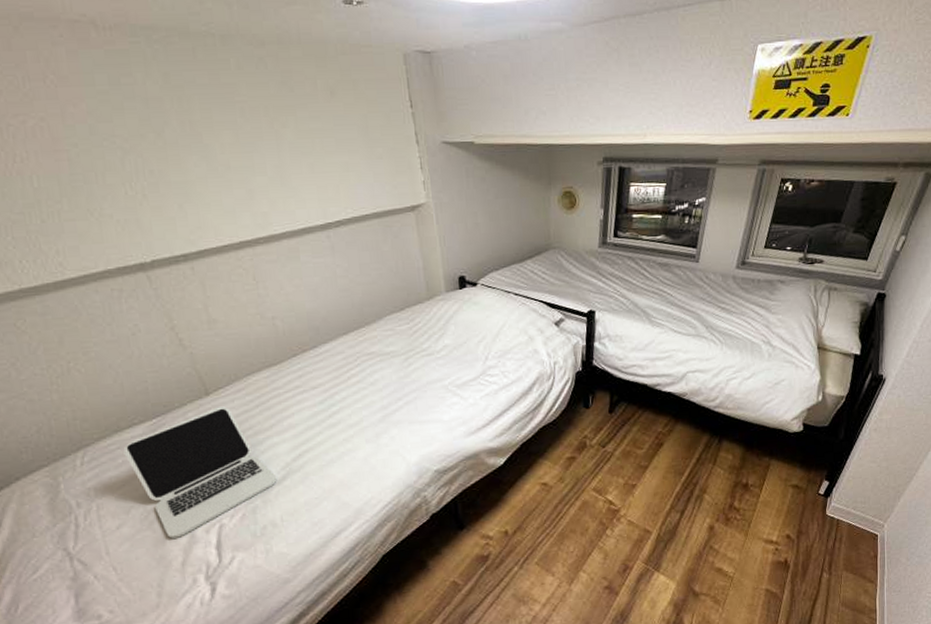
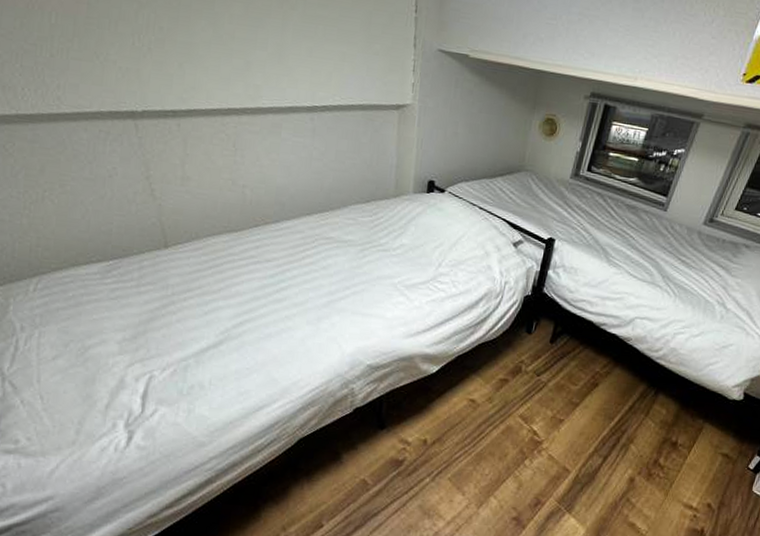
laptop: present [123,406,277,539] -> none [75,261,214,380]

